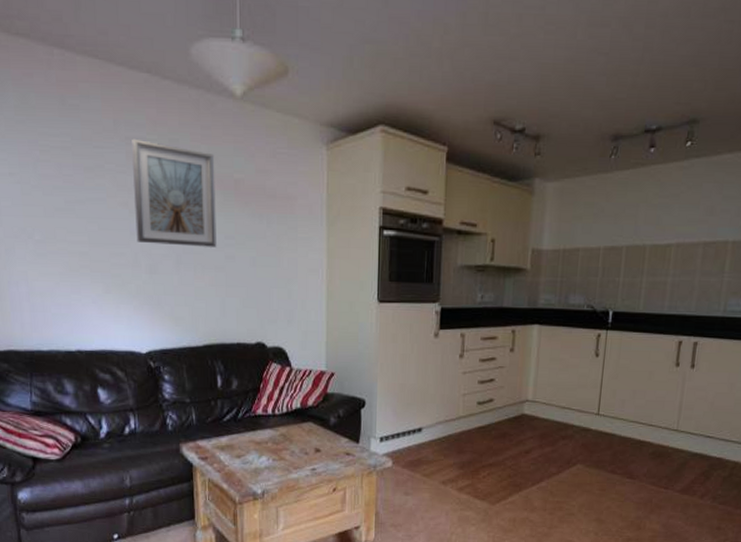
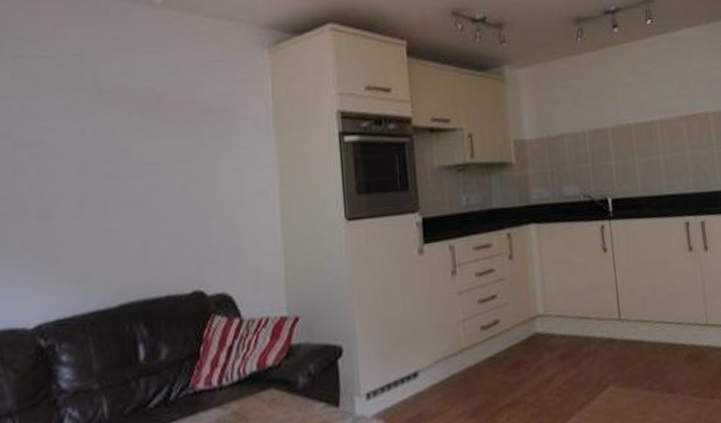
picture frame: present [132,138,217,247] -> none [19,57,135,182]

